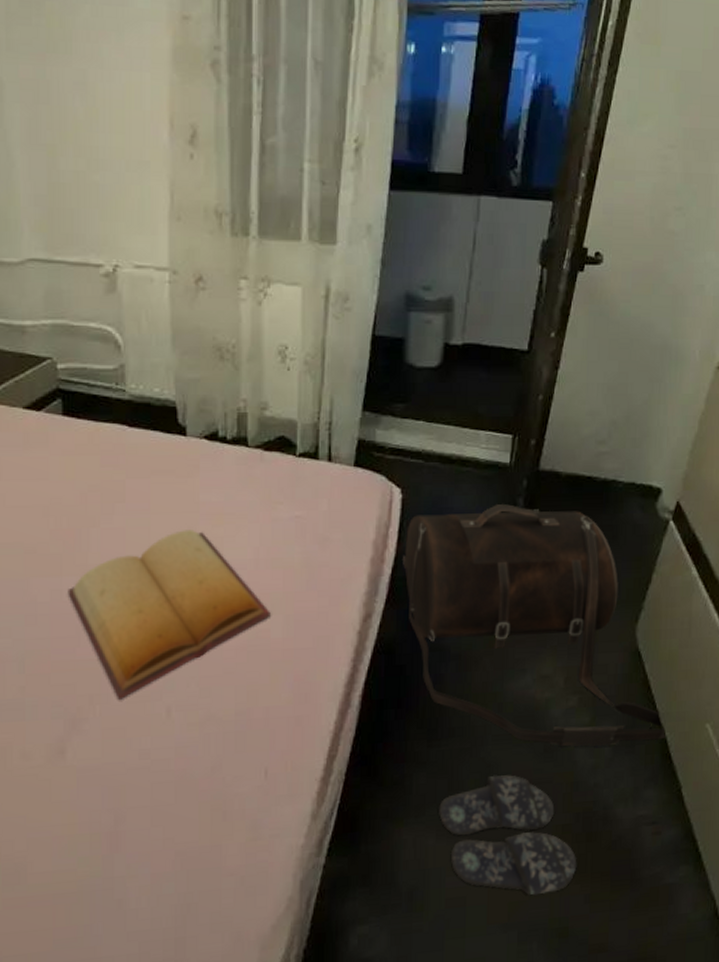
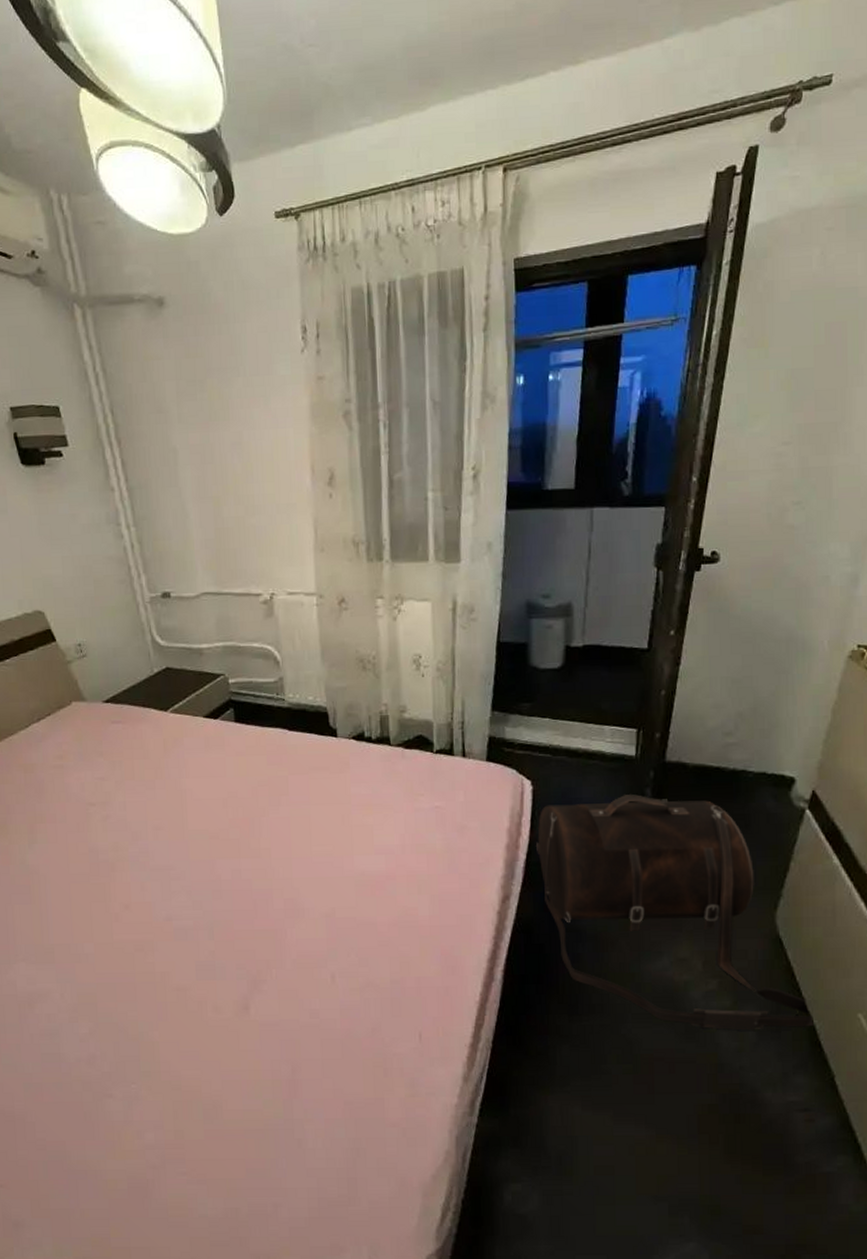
bible: present [68,530,271,700] -> none [245,819,418,965]
slippers: present [439,775,577,896] -> none [583,1051,726,1171]

